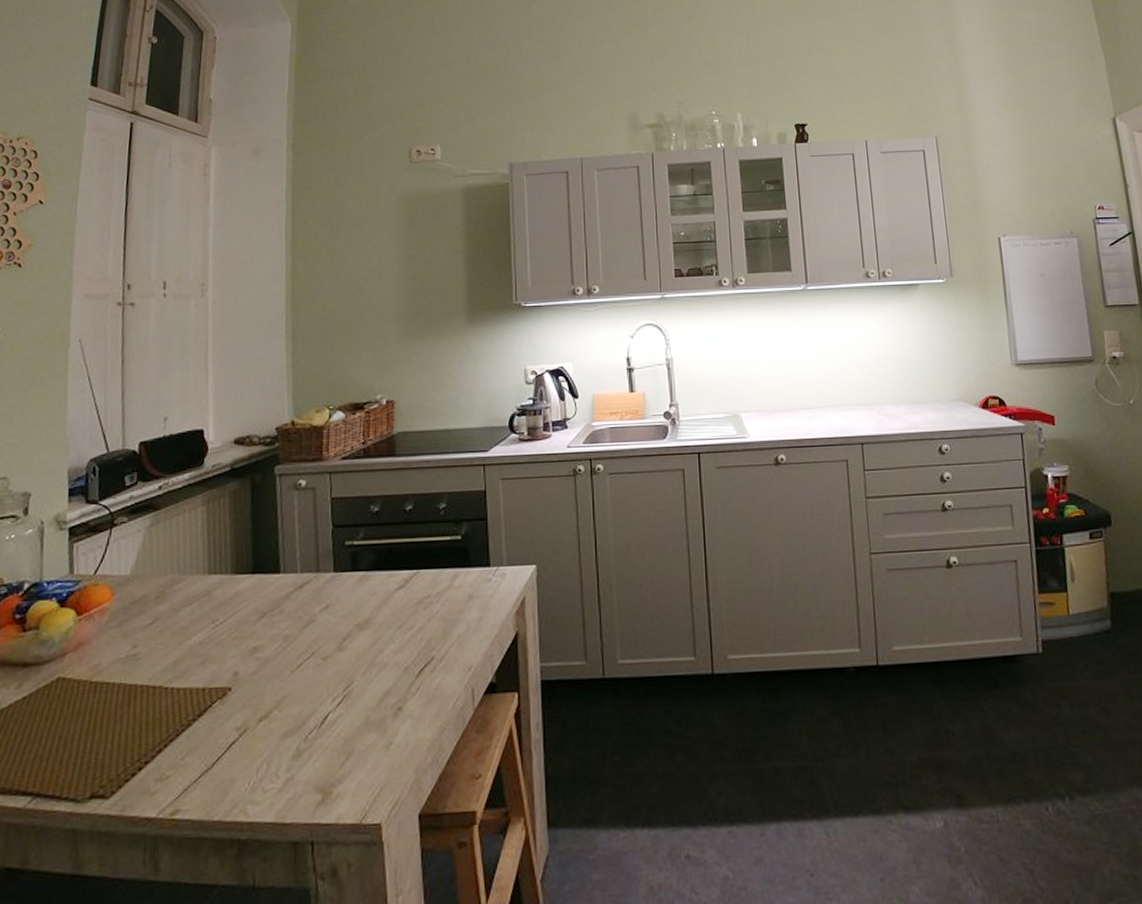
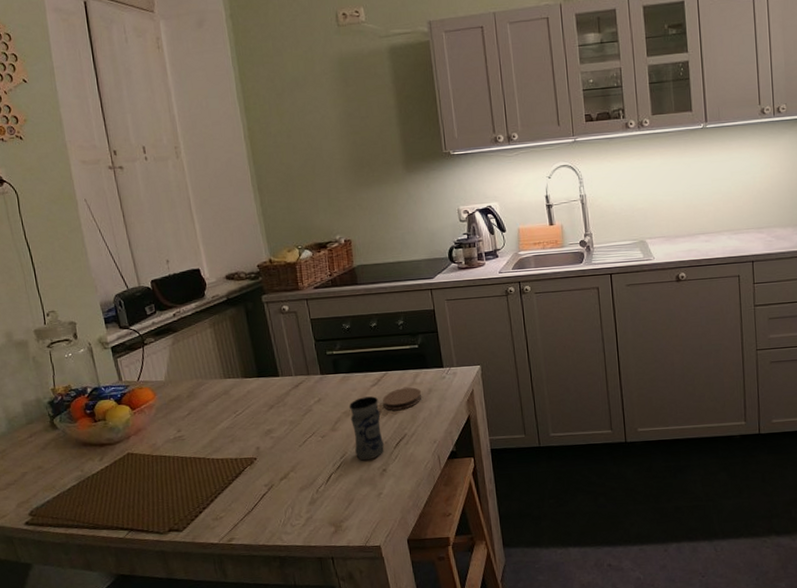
jar: none [364,603,404,694] -> present [349,396,384,461]
coaster: none [409,592,460,623] -> present [383,387,422,410]

